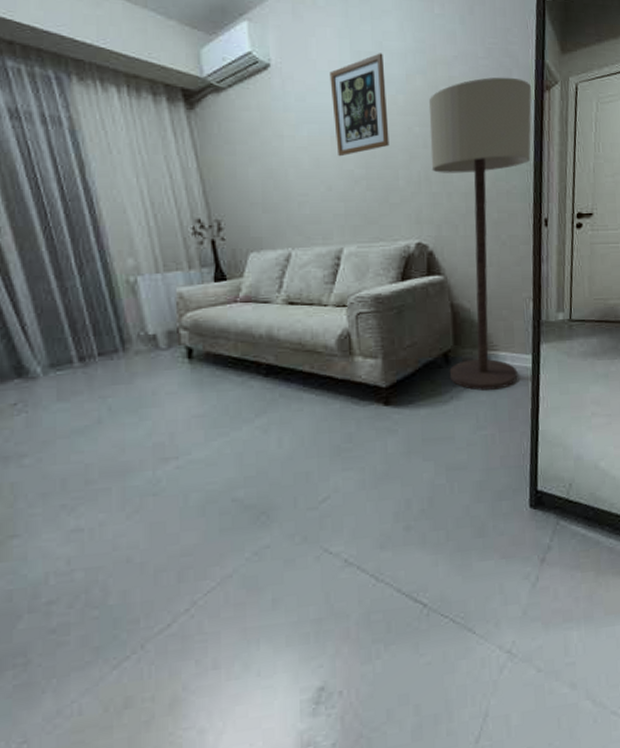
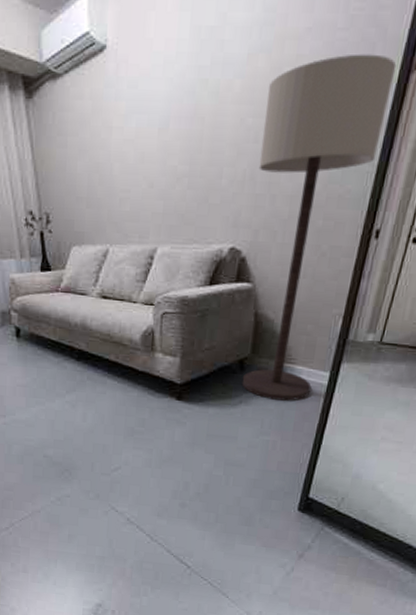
wall art: present [329,53,389,157] -> none [163,27,226,151]

